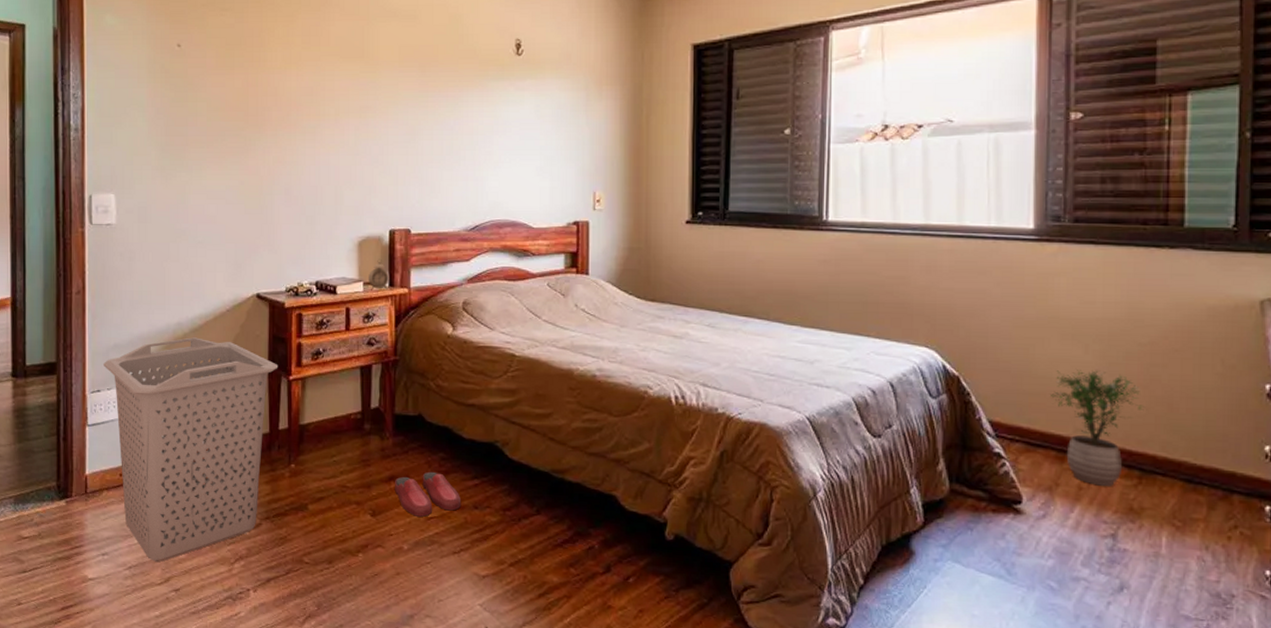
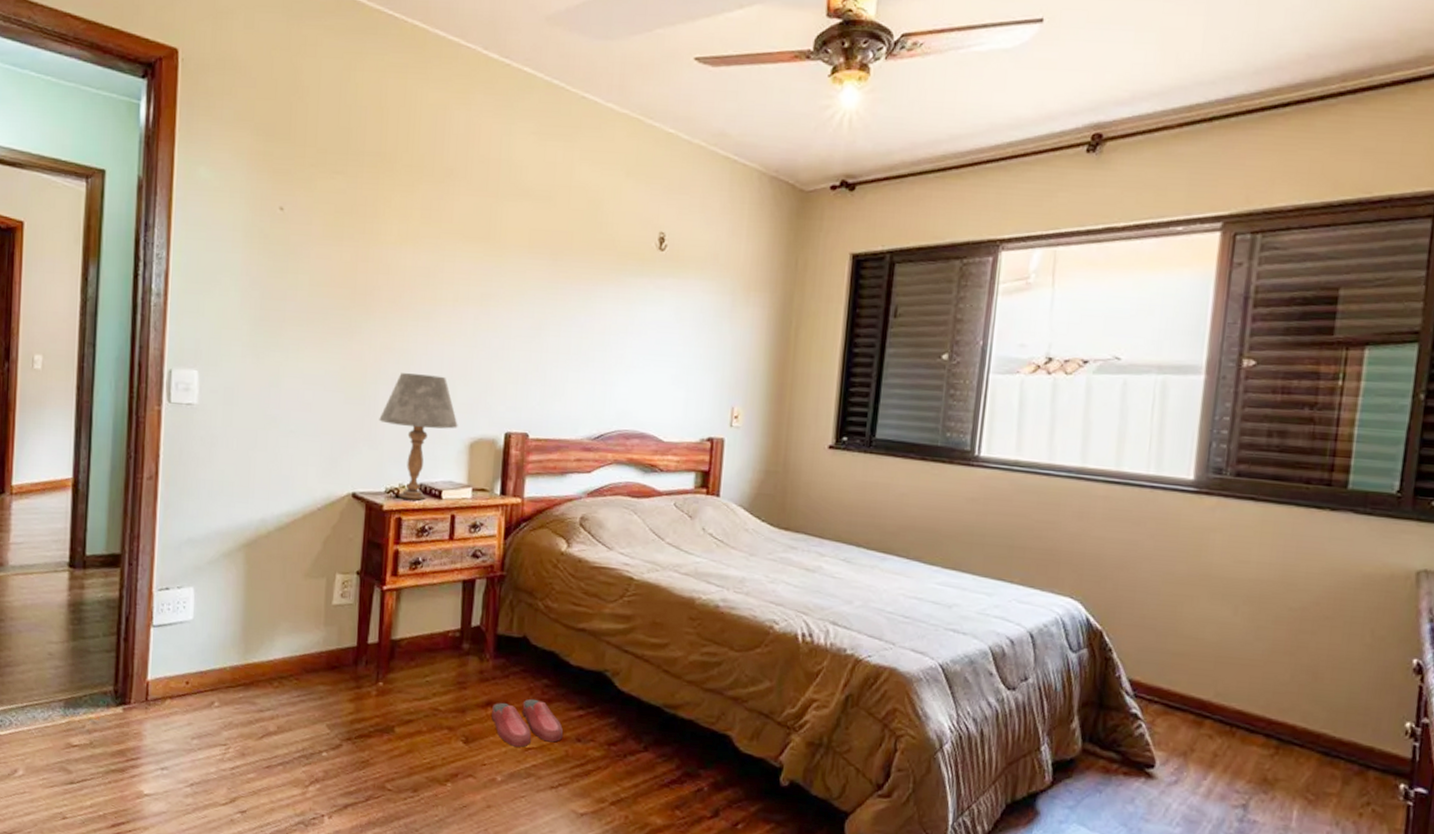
laundry basket: present [104,337,278,563] -> none [174,536,372,781]
table lamp: none [276,183,347,297] -> present [379,373,458,501]
alarm clock: present [369,258,389,290] -> none [478,463,502,498]
potted plant: present [1051,370,1146,486] -> none [1194,631,1290,755]

